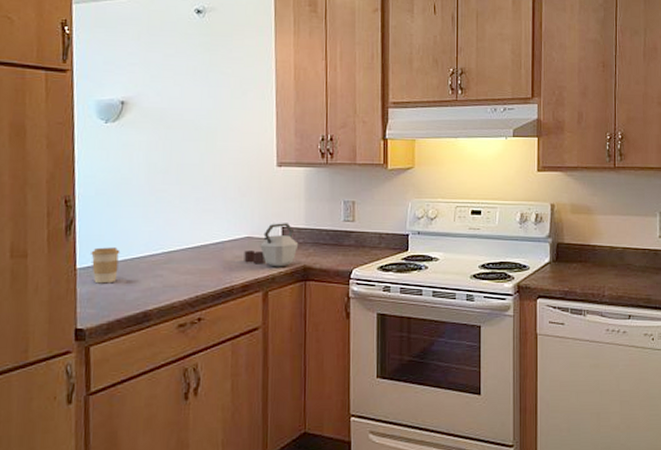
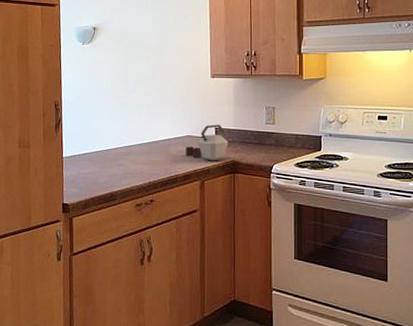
coffee cup: present [91,247,120,284] -> none [73,141,94,170]

